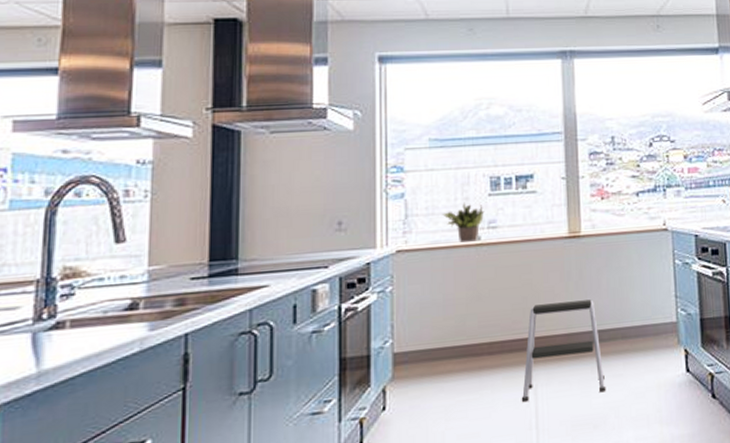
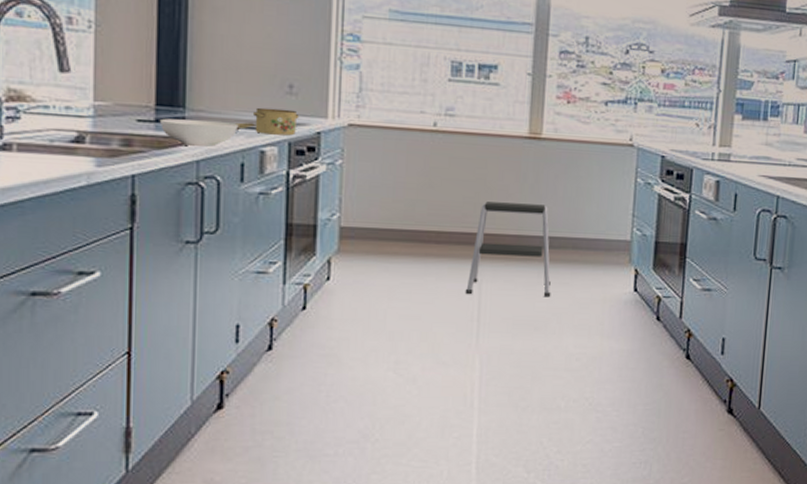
bowl: none [212,267,291,297] -> present [159,118,239,148]
cooking pot: none [287,245,349,274] -> present [236,107,300,136]
potted plant: present [443,202,485,242] -> none [399,83,443,127]

